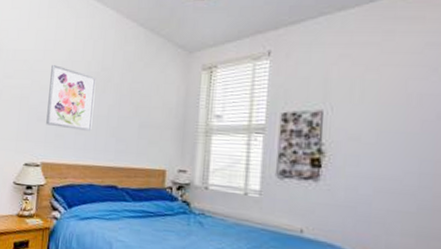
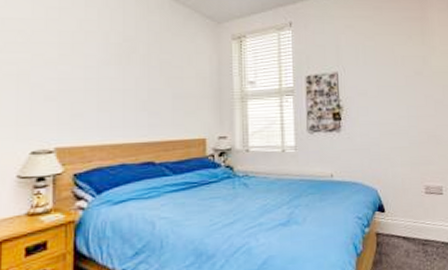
wall art: present [46,65,96,132] -> none [57,36,118,108]

